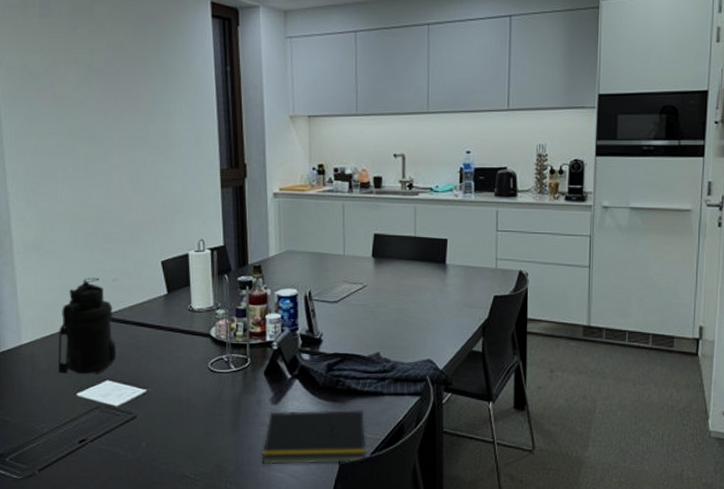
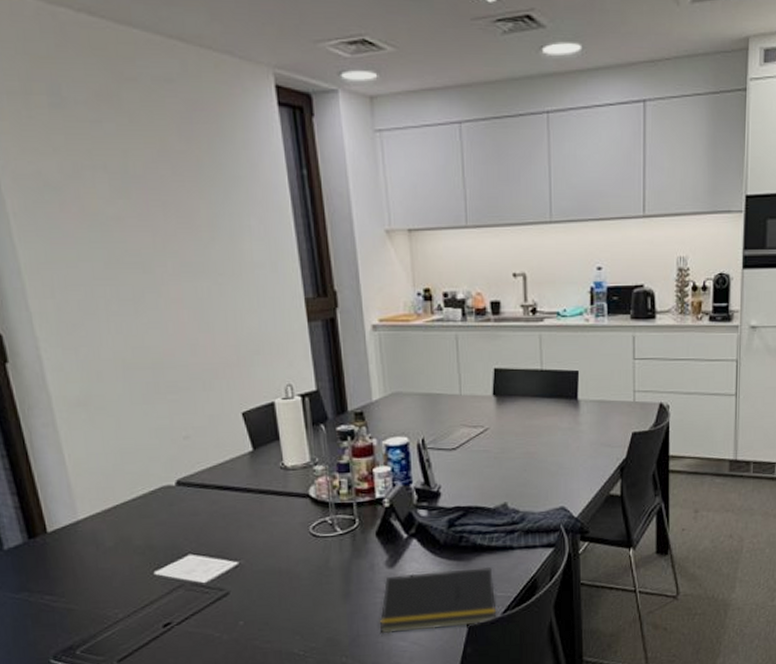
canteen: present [58,277,117,374] -> none [123,436,198,551]

